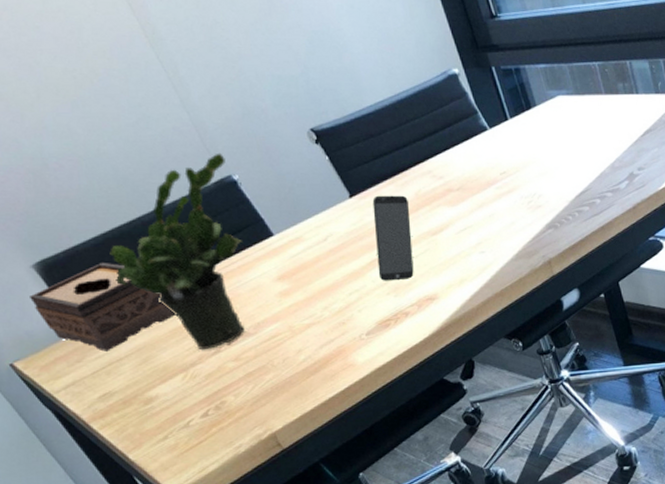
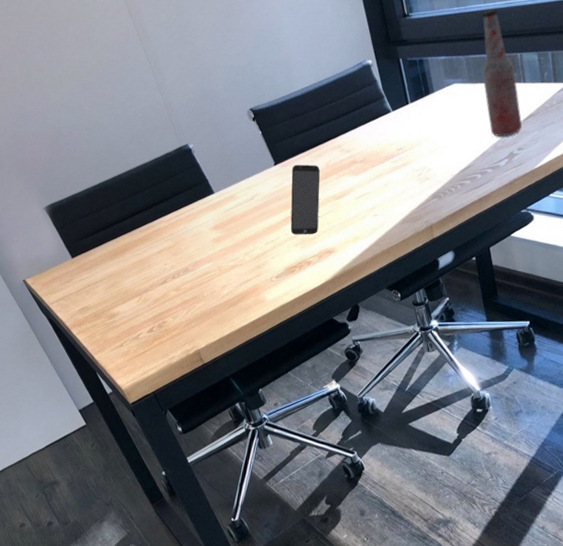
tissue box: present [30,263,175,352] -> none [41,208,137,276]
potted plant: present [109,153,245,350] -> none [97,126,191,281]
bottle: none [581,10,640,155] -> present [481,9,523,137]

